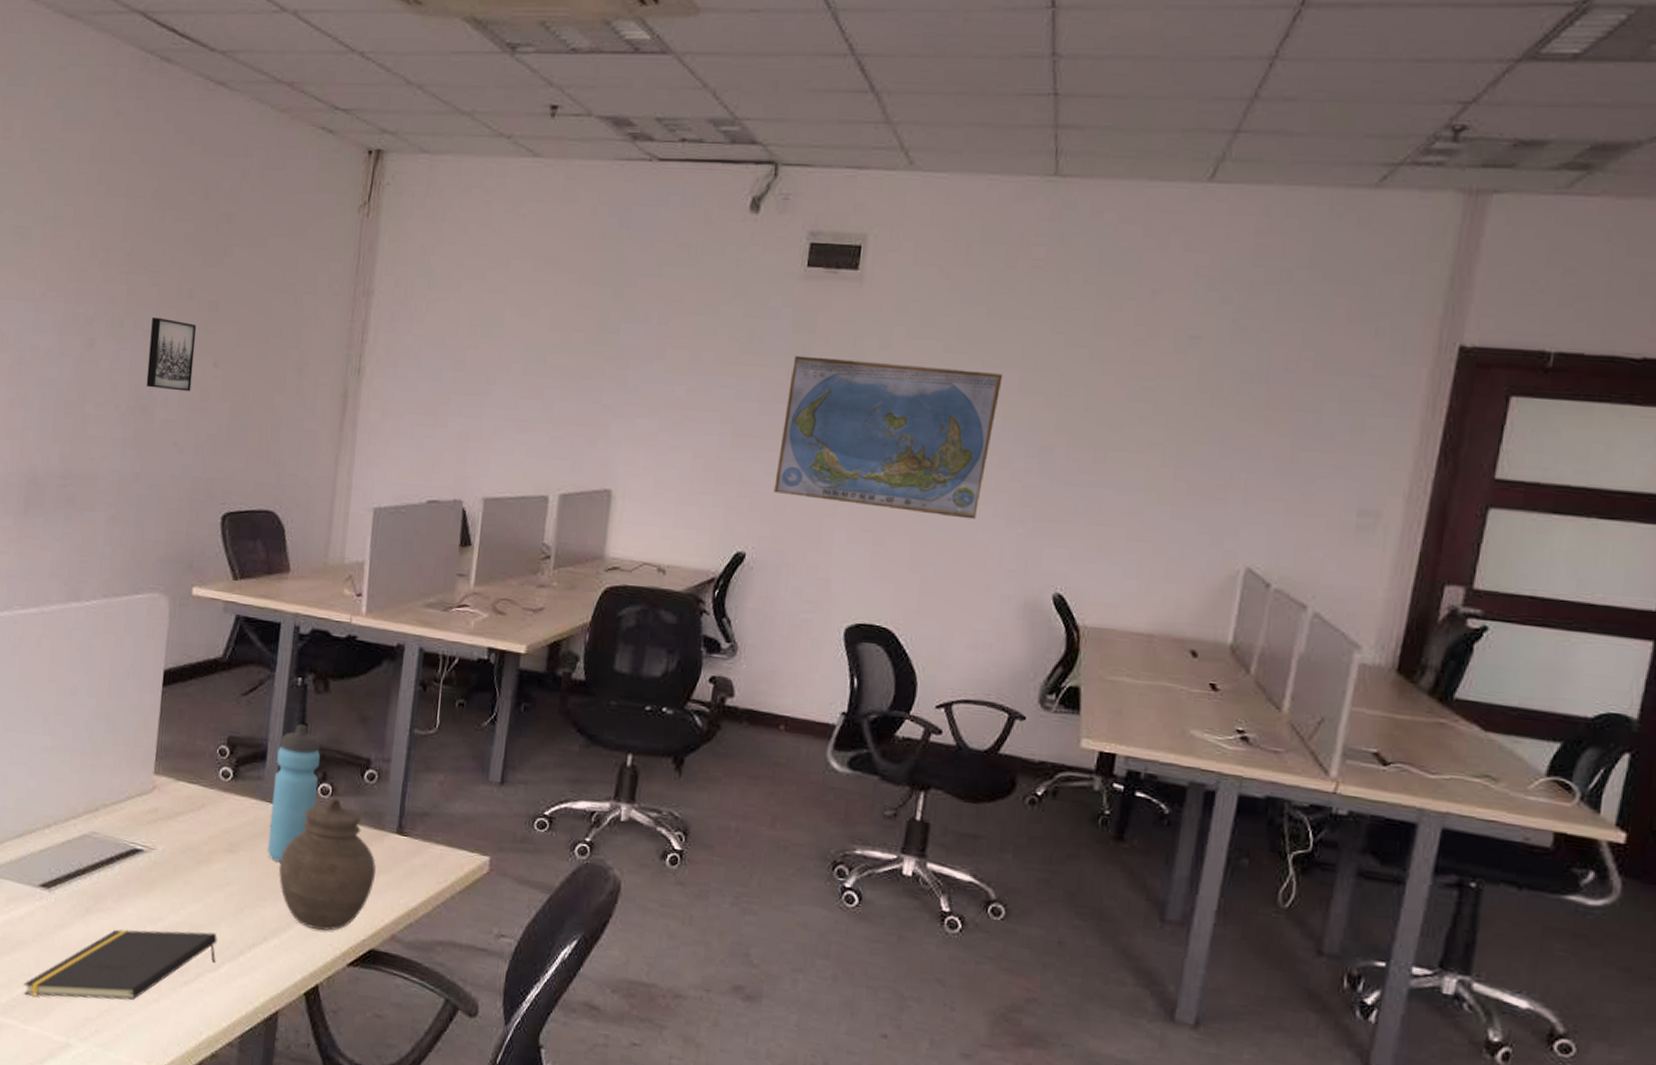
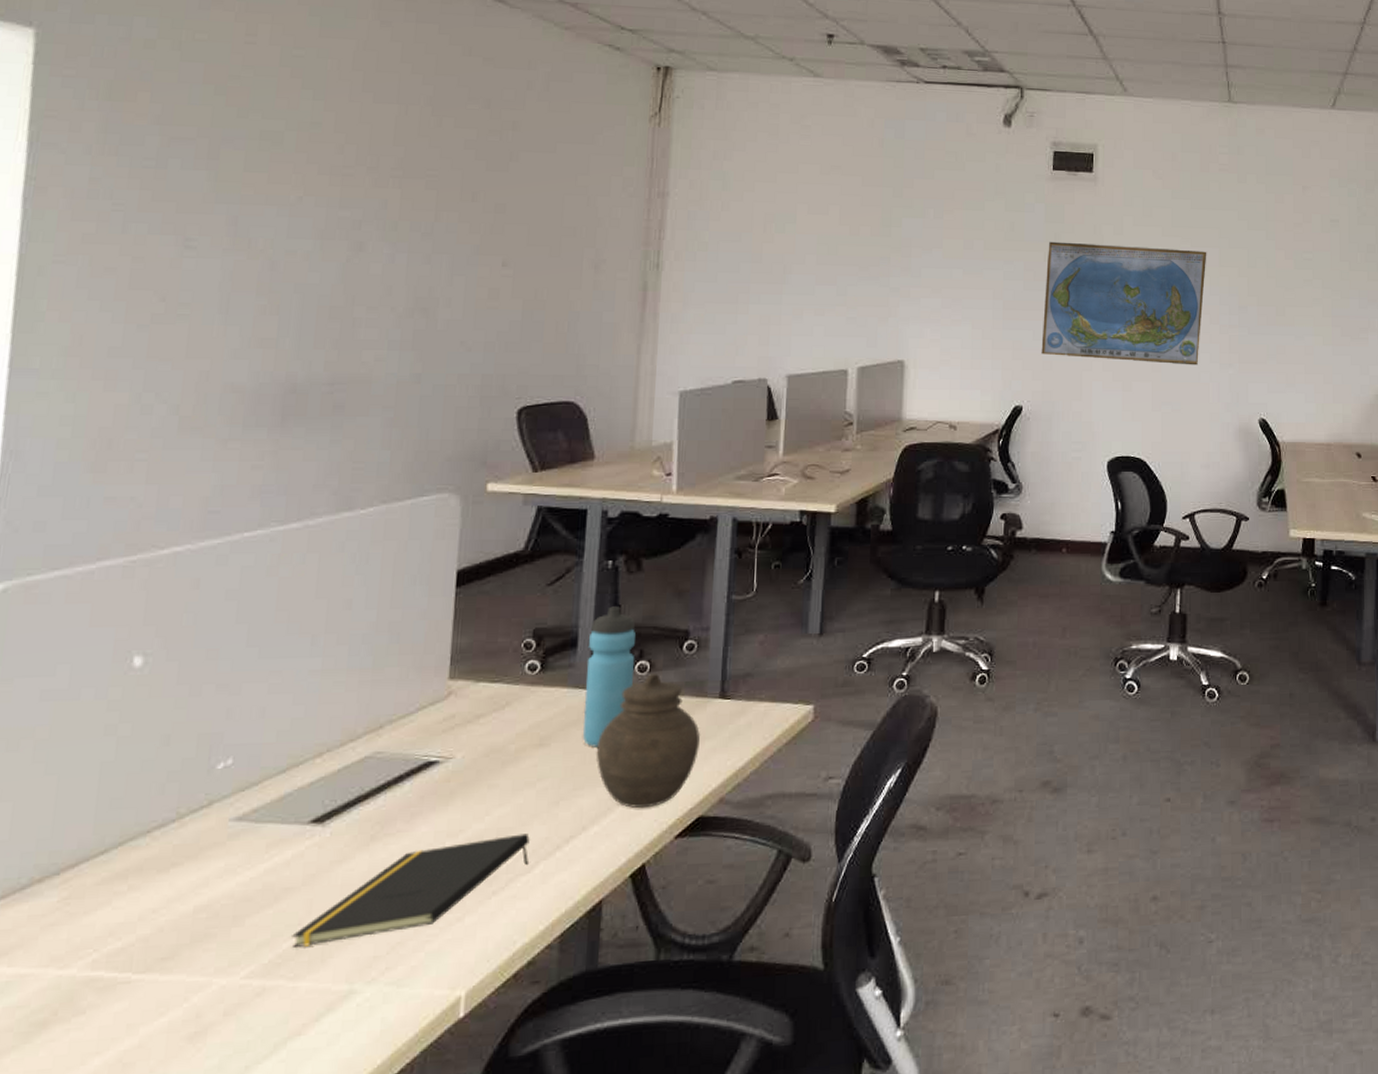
wall art: present [146,316,197,392] -> none [426,219,482,291]

